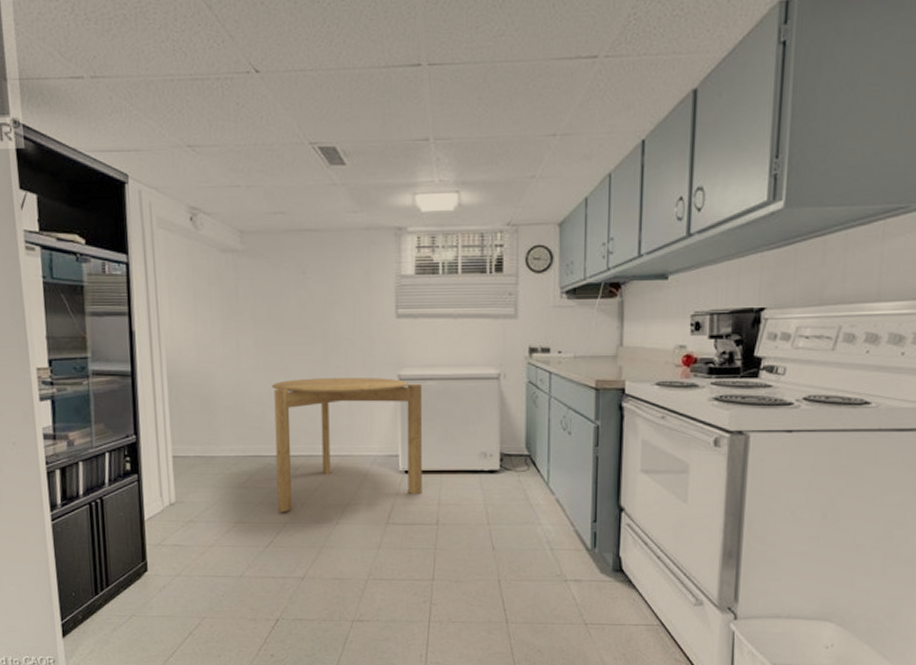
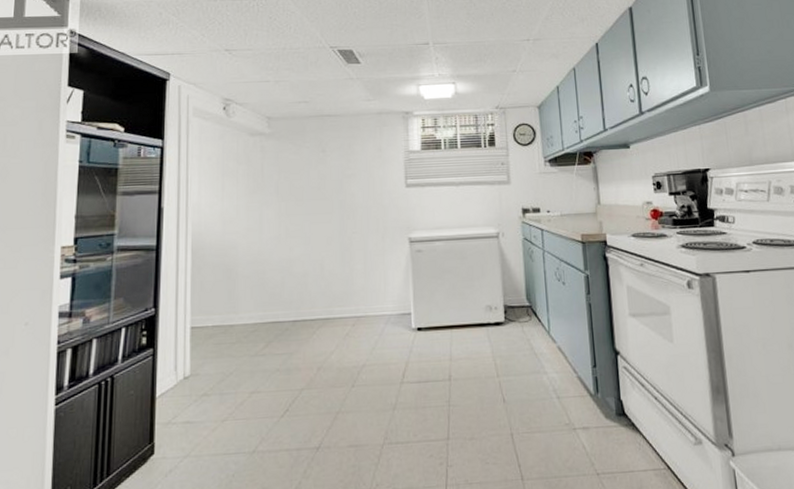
round table: present [272,378,423,513] -> none [292,241,434,379]

